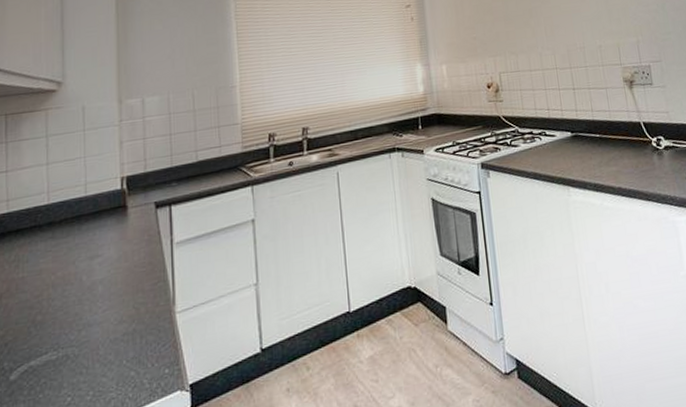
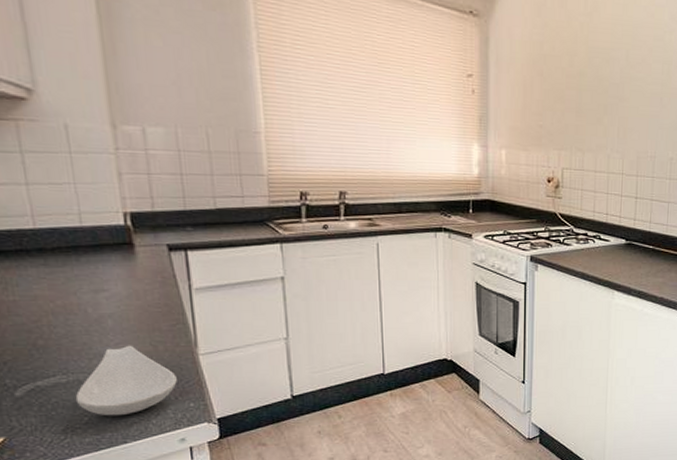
spoon rest: none [62,310,155,394] -> present [75,345,177,416]

